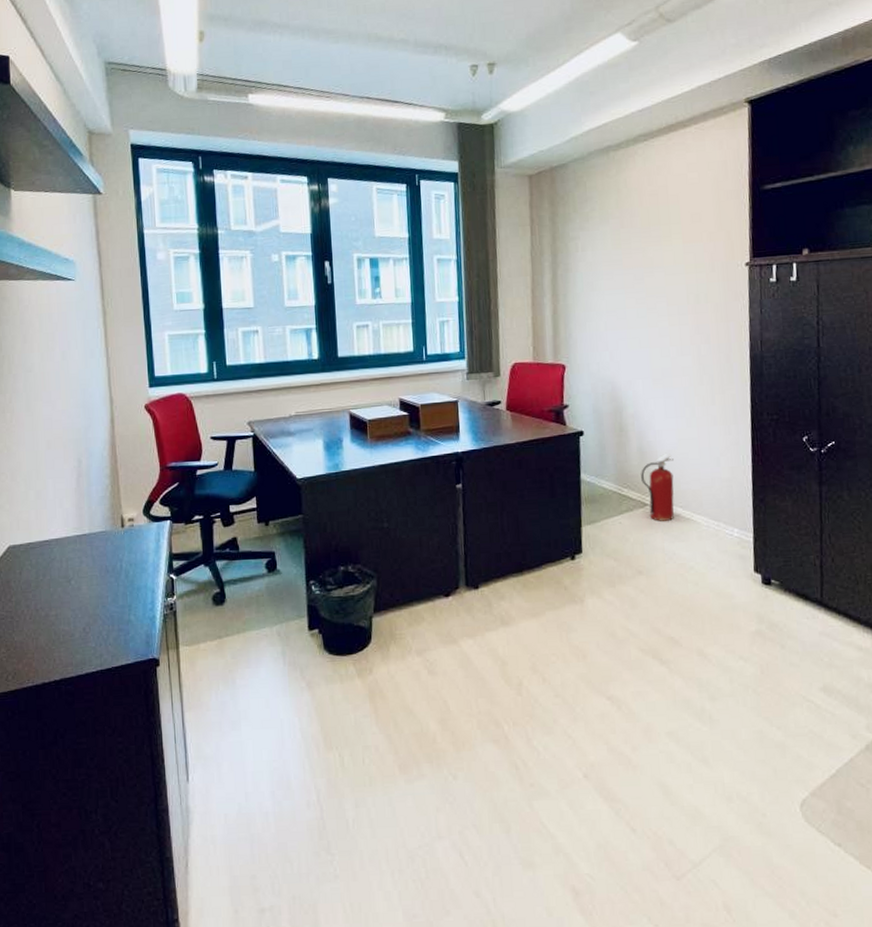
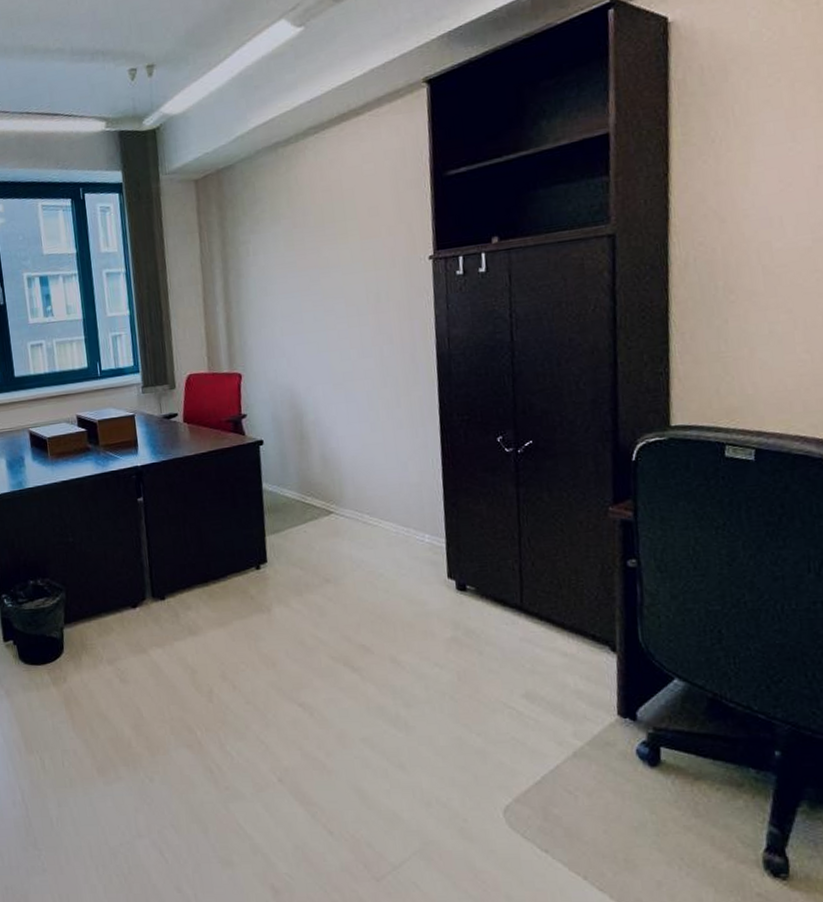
fire extinguisher: present [641,453,674,521] -> none [324,460,361,529]

